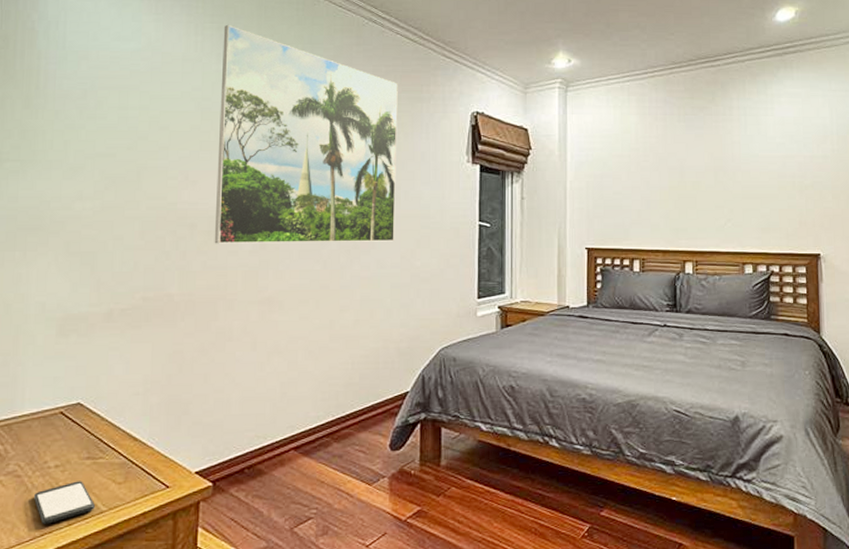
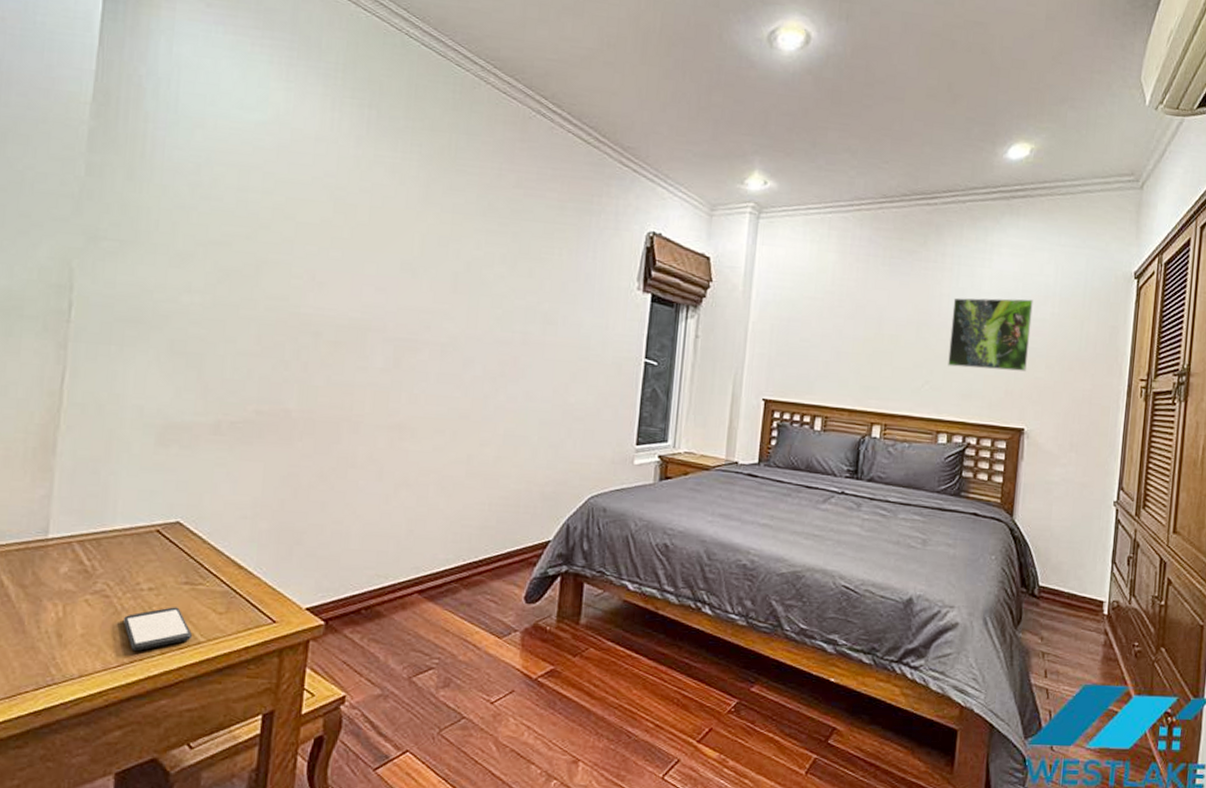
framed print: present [214,24,398,244] -> none [341,101,565,373]
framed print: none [744,140,816,204] -> present [948,297,1033,371]

